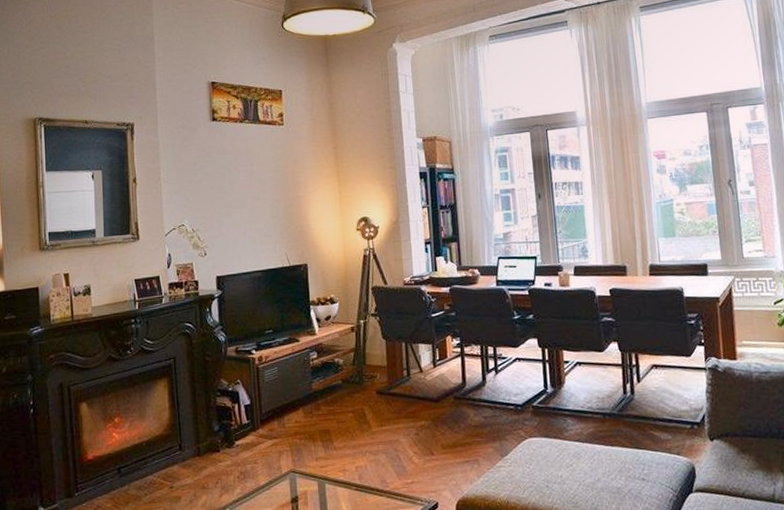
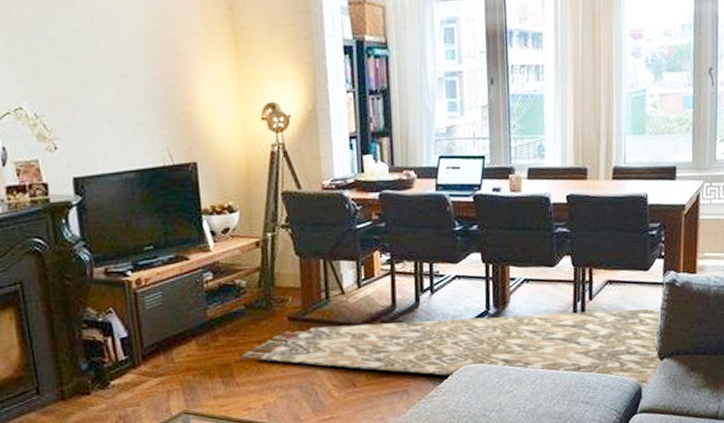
rug: none [336,390,710,467] -> present [238,307,660,388]

